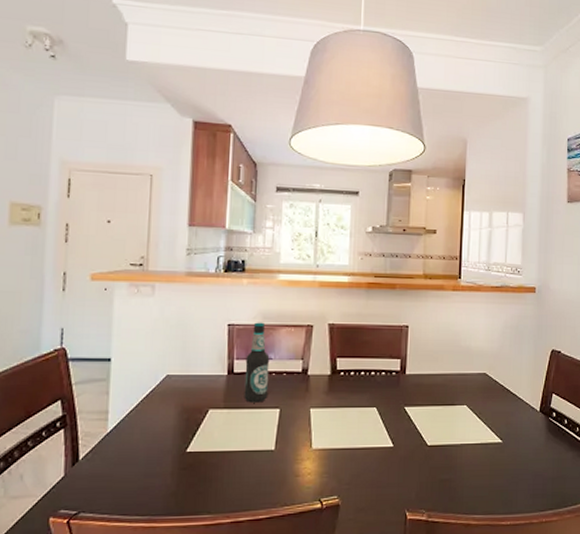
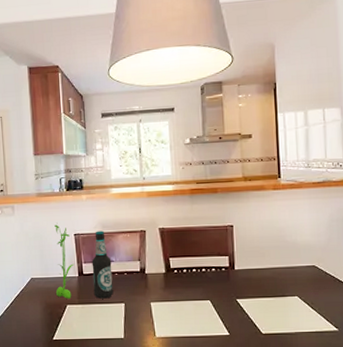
plant: none [196,308,224,402] -> present [54,222,74,299]

